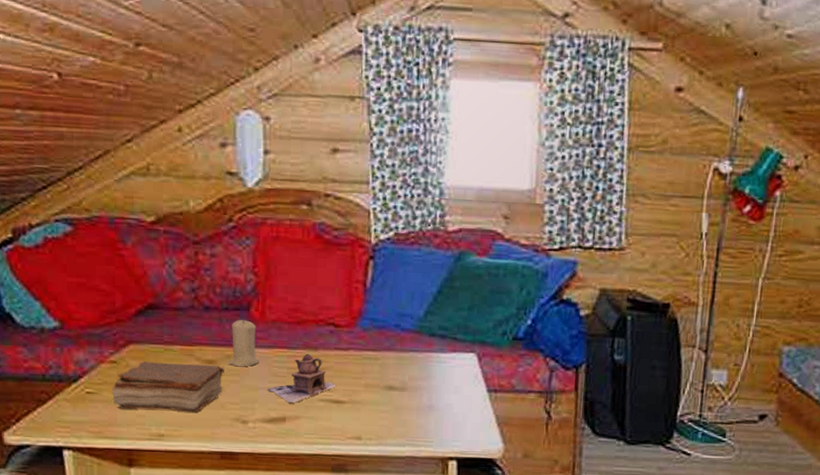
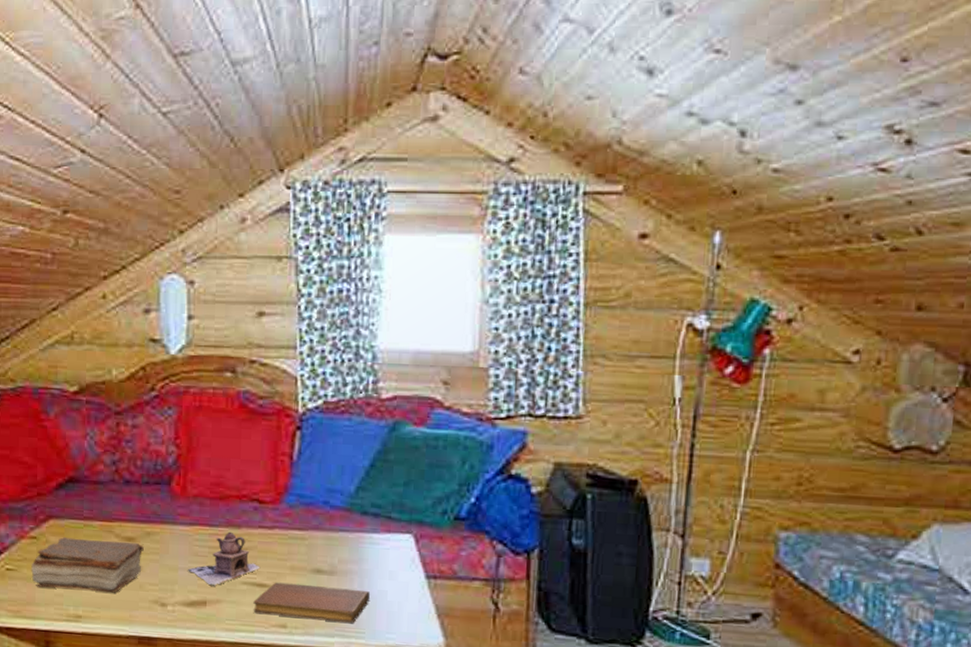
candle: present [228,319,260,367] -> none [148,494,180,545]
notebook: none [330,398,437,434] -> present [253,582,370,624]

